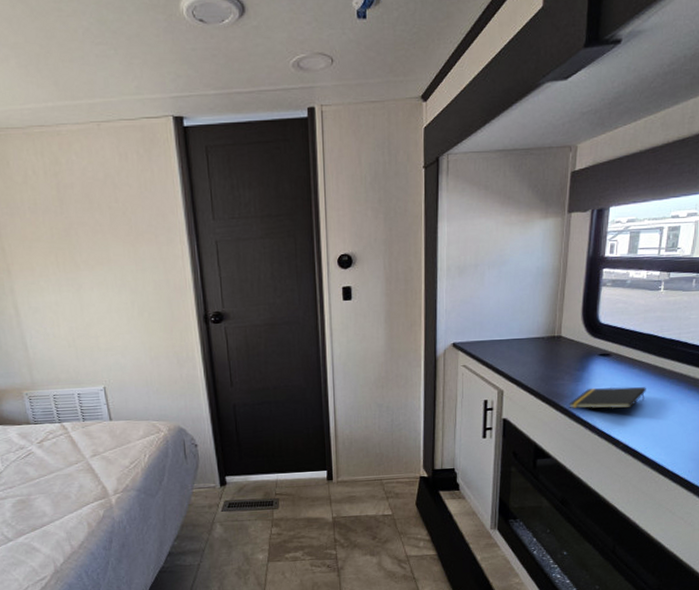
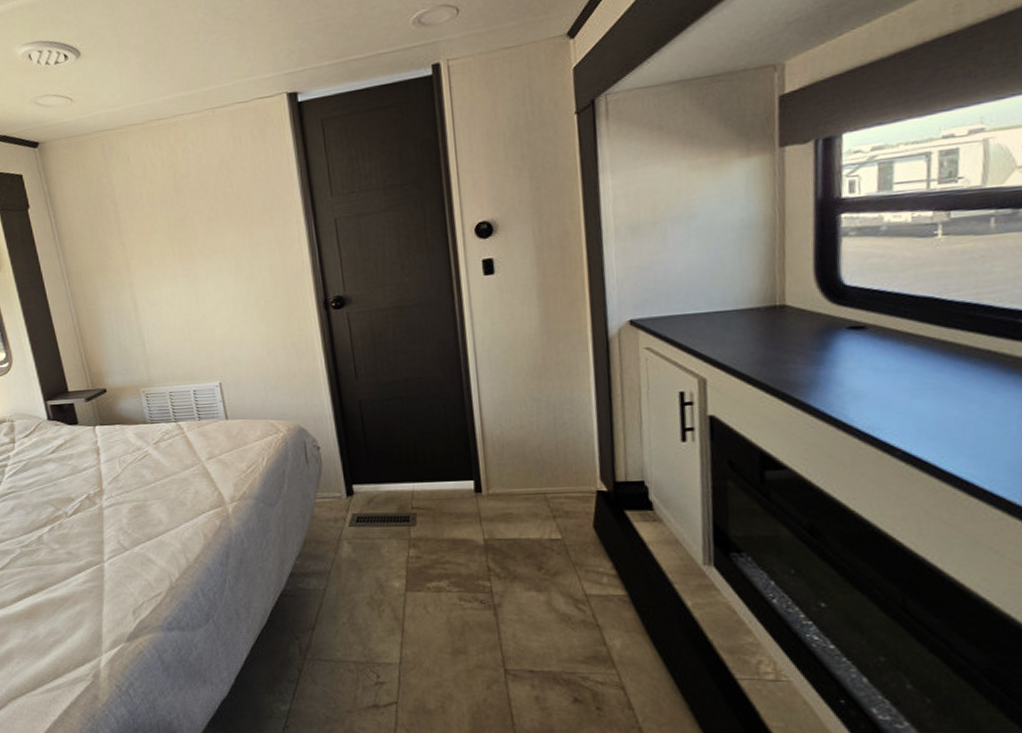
notepad: present [569,386,646,409] -> none [807,370,931,402]

